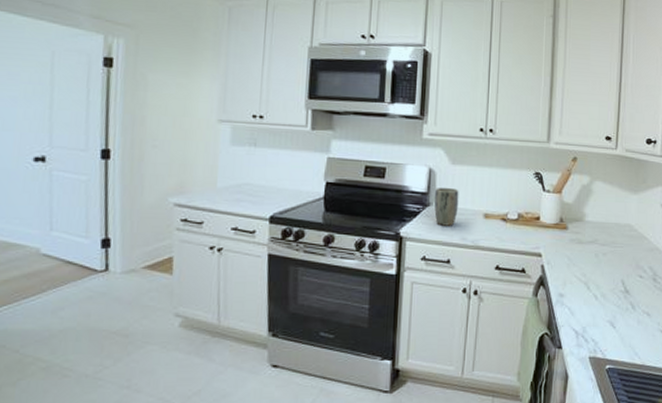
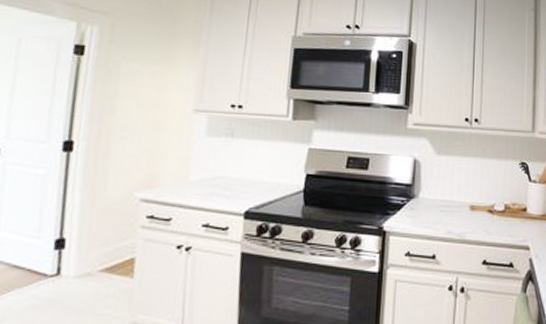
plant pot: present [434,187,459,226] -> none [419,178,445,219]

